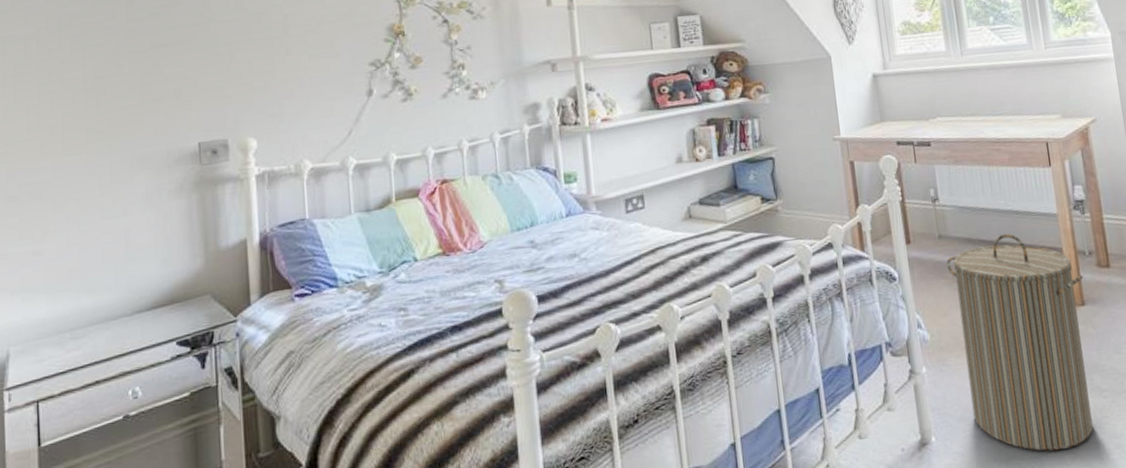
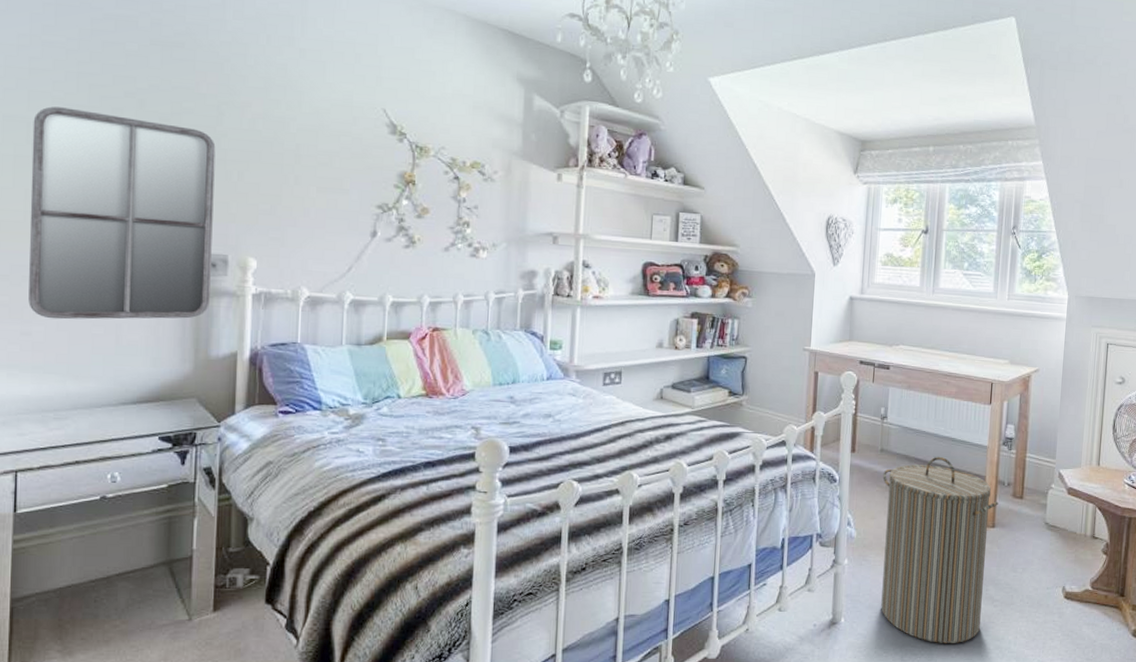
home mirror: none [30,17,214,235] -> present [28,106,216,320]

